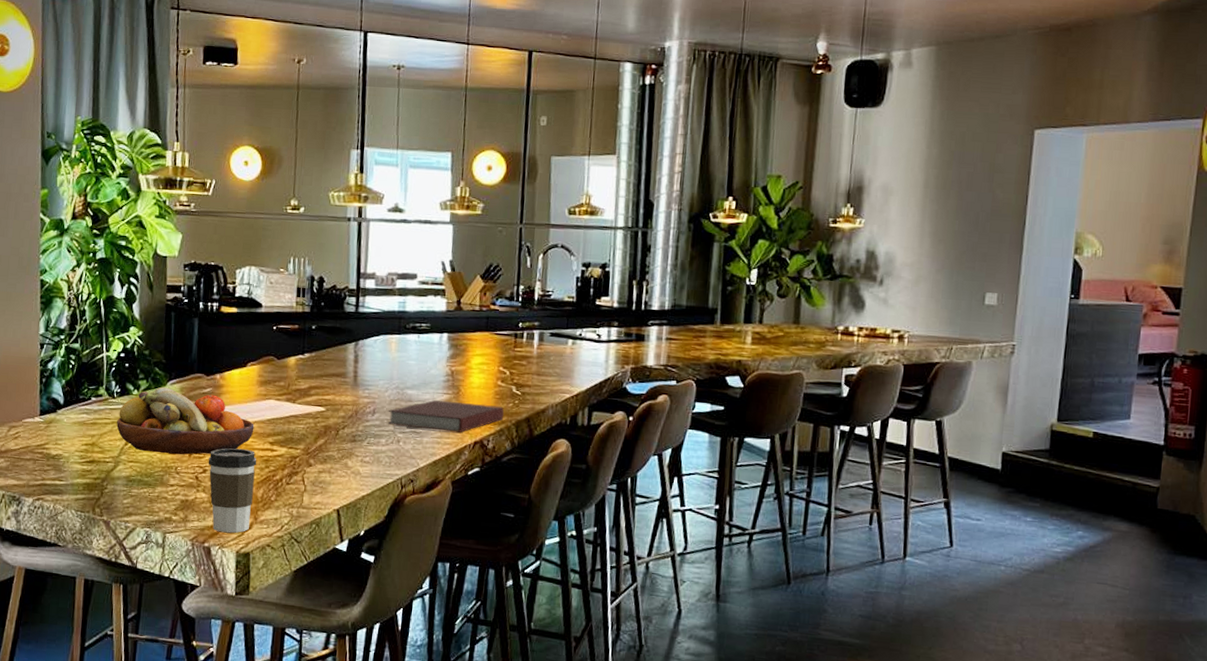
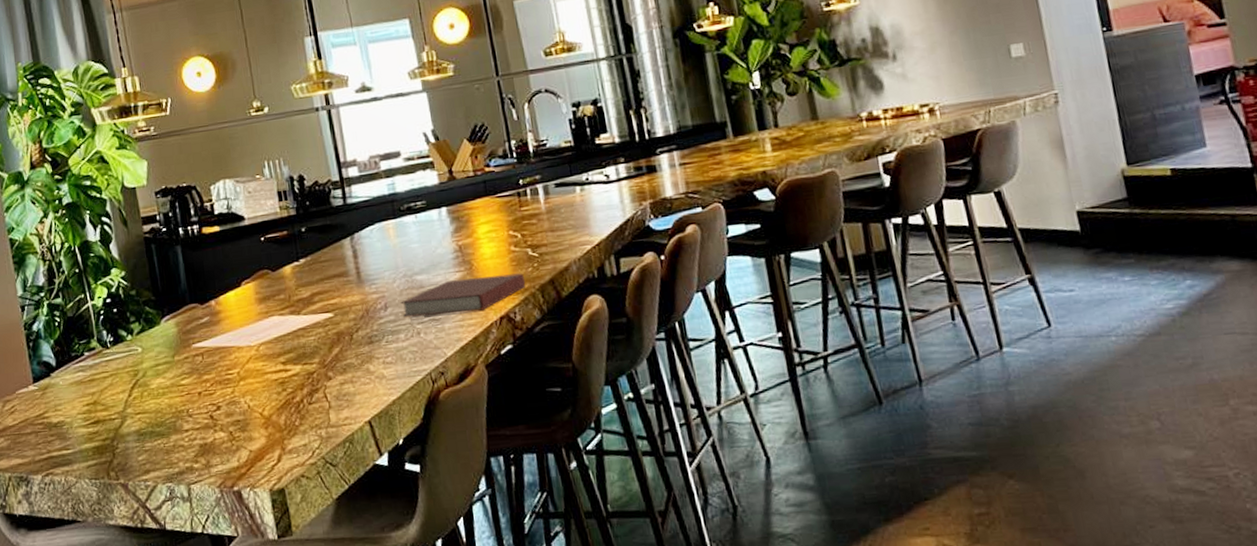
fruit bowl: present [116,386,255,455] -> none [115,323,263,399]
coffee cup: present [208,448,257,533] -> none [220,374,278,472]

